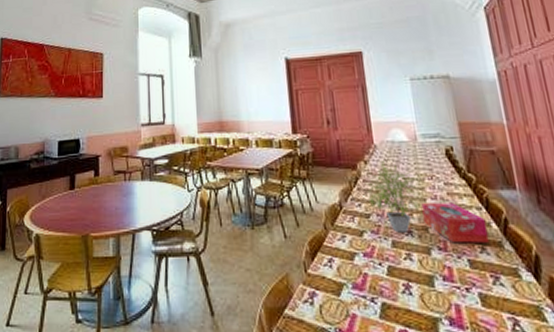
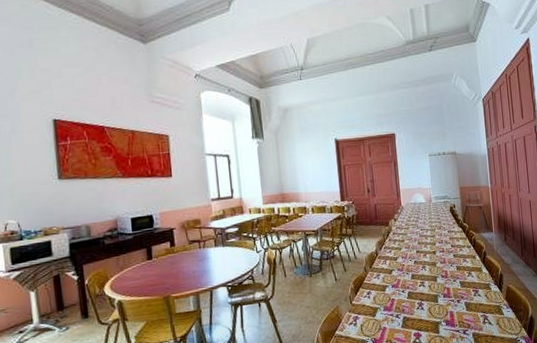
potted plant: present [364,161,422,233] -> none [393,218,433,269]
tissue box: present [421,203,490,243] -> none [432,244,474,272]

